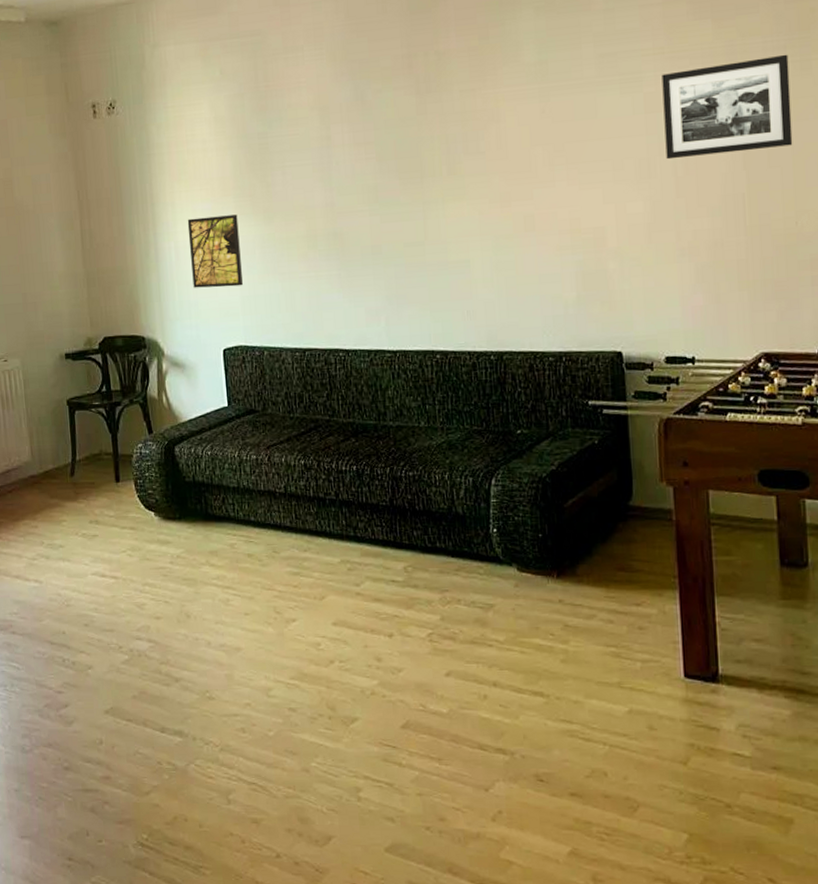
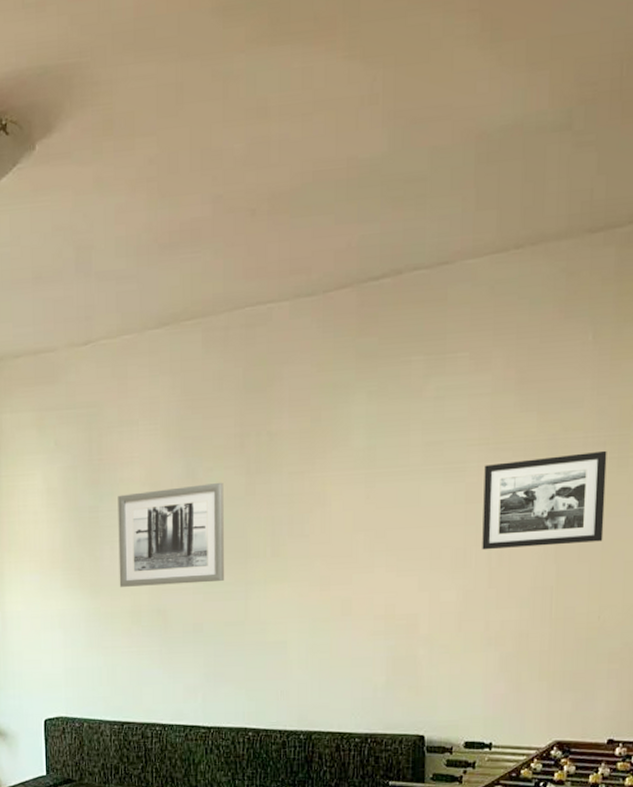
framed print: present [187,214,243,288] -> none [15,587,66,659]
wall art: none [286,103,400,212] -> present [118,482,224,587]

